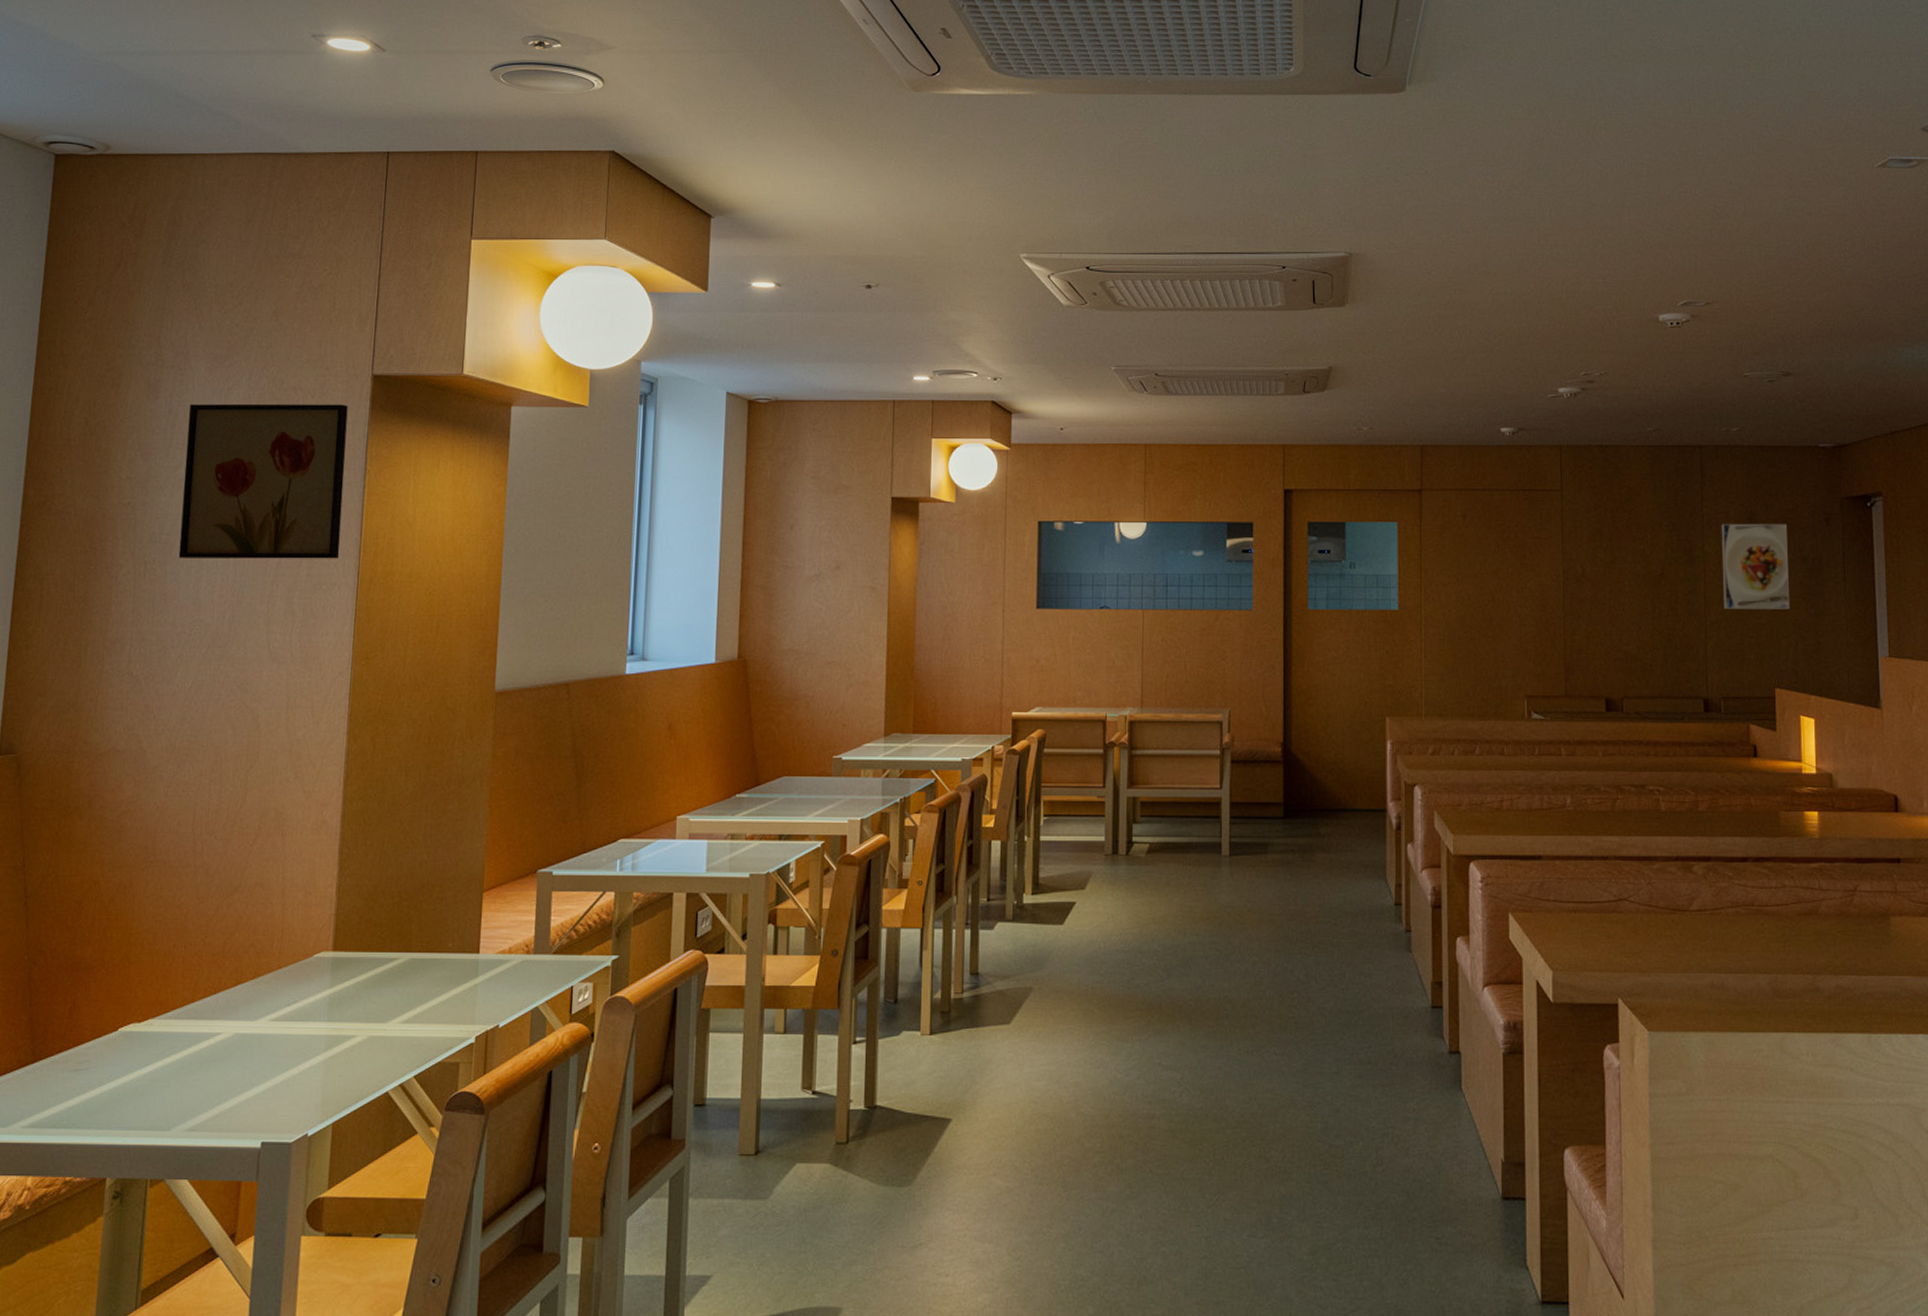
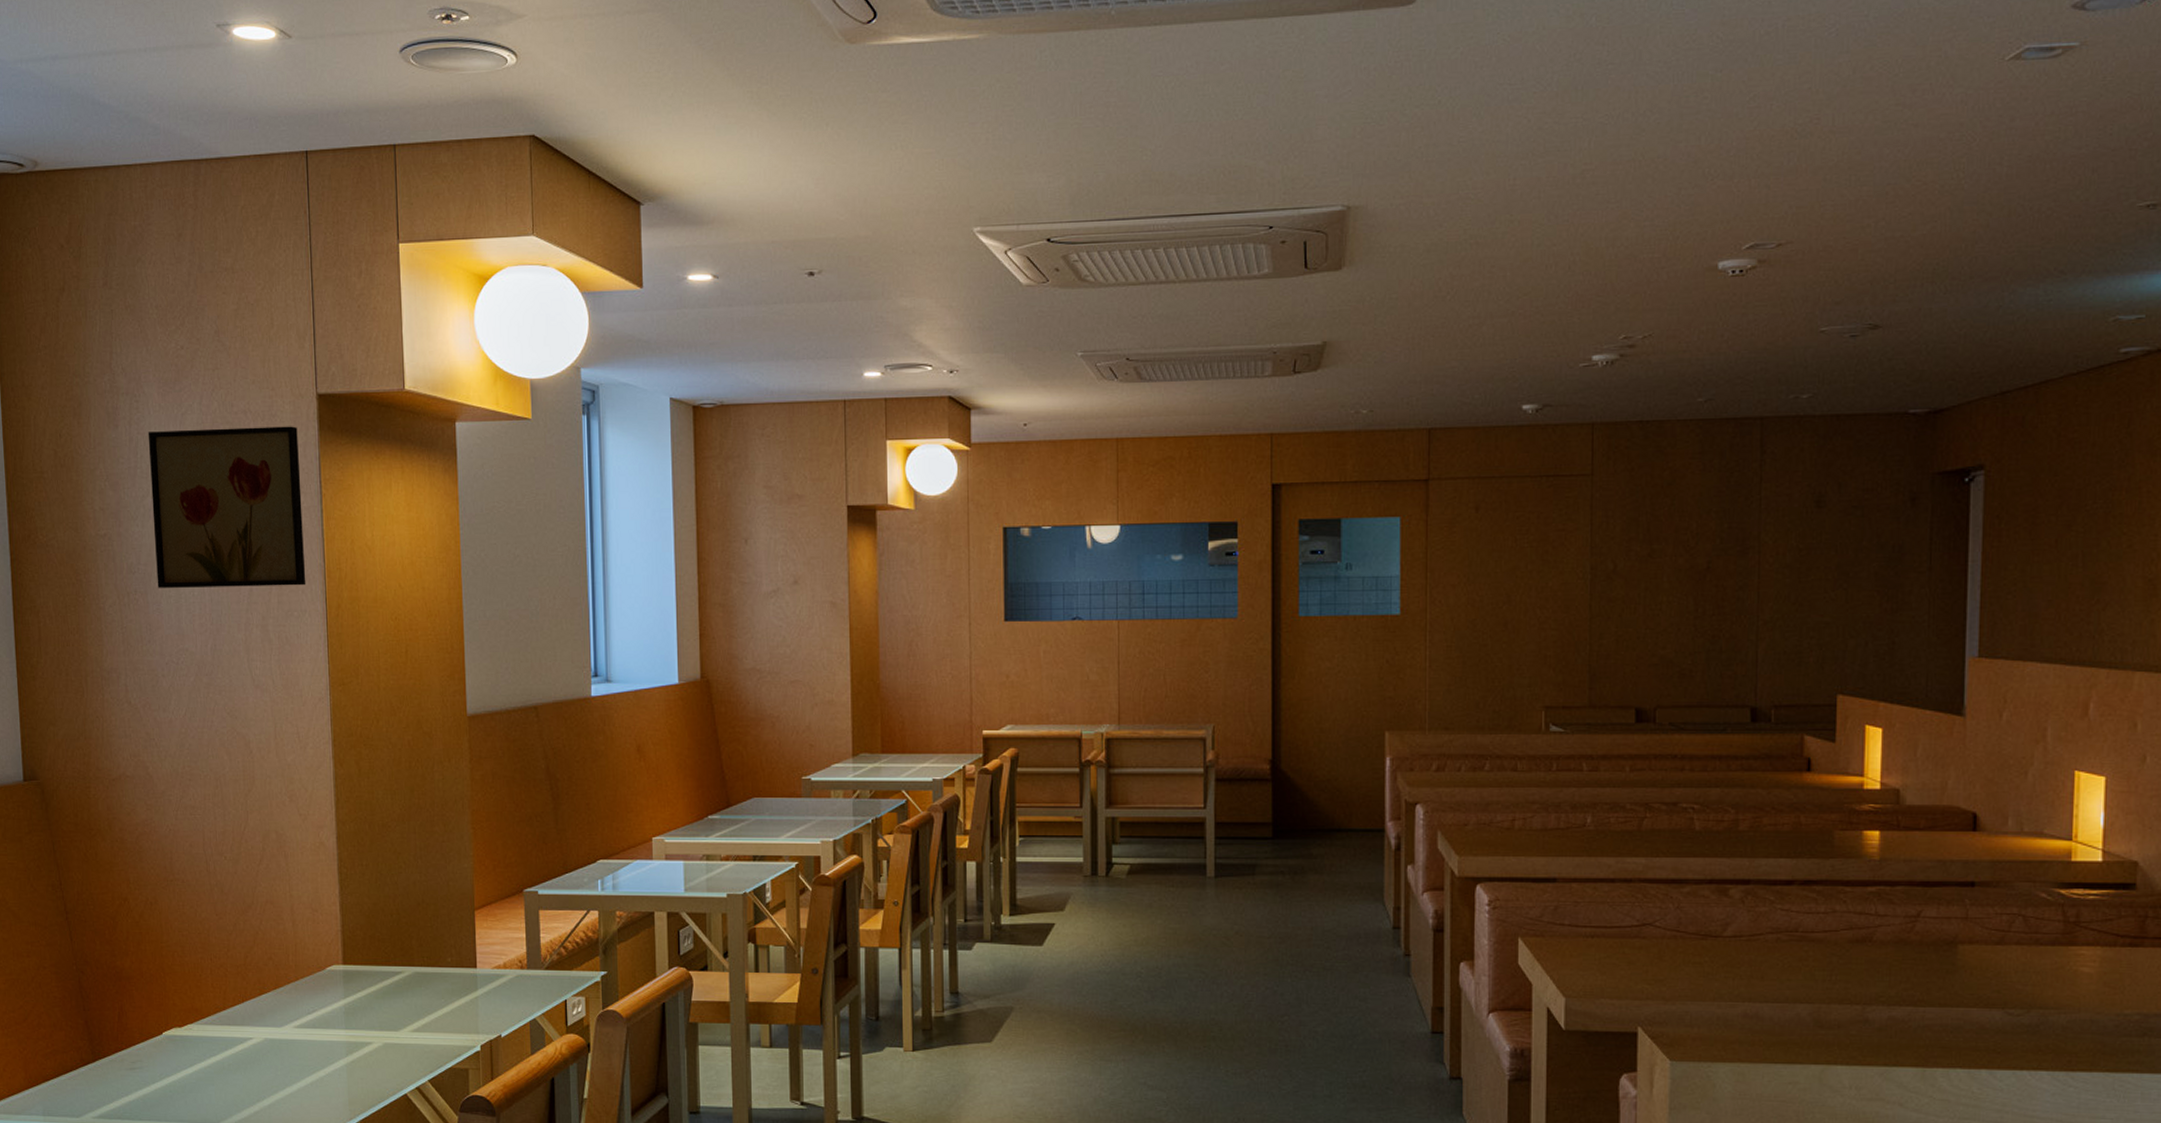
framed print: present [1721,523,1789,609] -> none [1779,505,1863,606]

